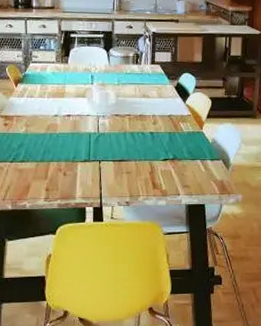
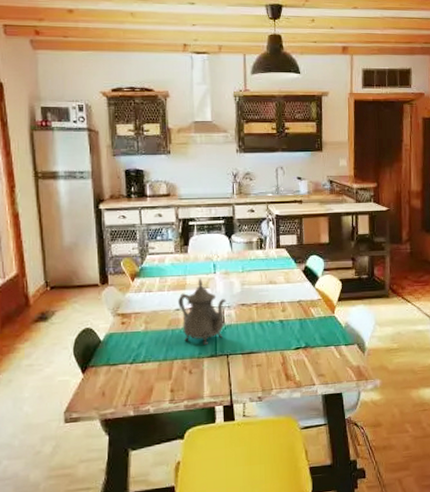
teapot: none [57,87,102,150] -> present [178,278,226,345]

